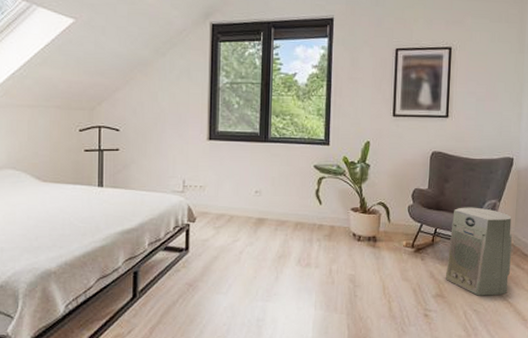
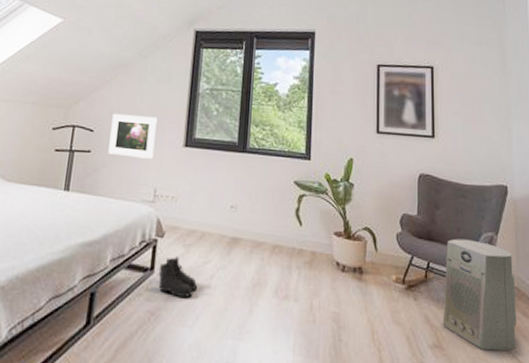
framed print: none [136,112,180,153] -> present [108,113,157,159]
boots: none [193,238,229,272] -> present [158,257,198,299]

